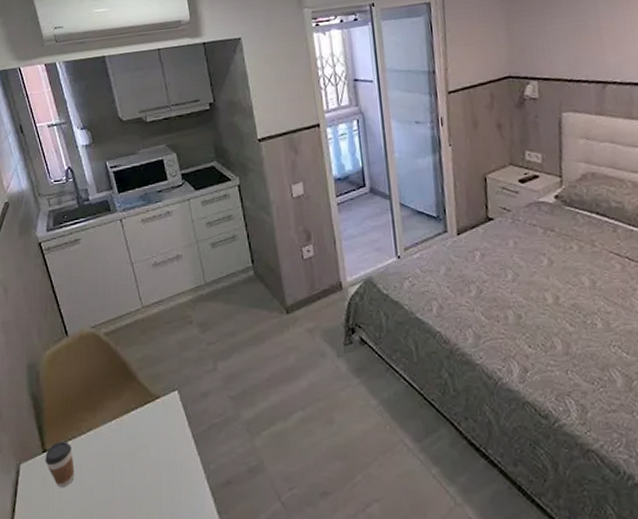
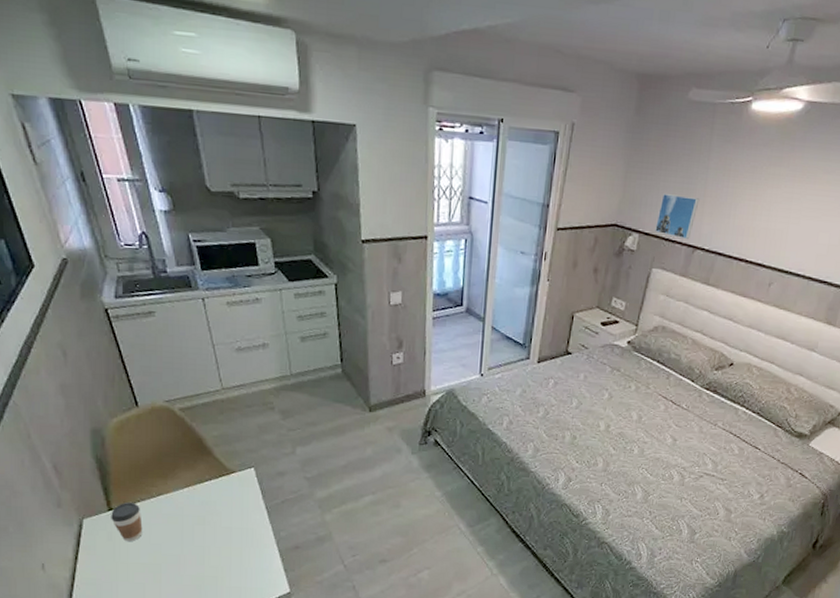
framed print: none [552,33,596,77] -> present [654,194,700,240]

